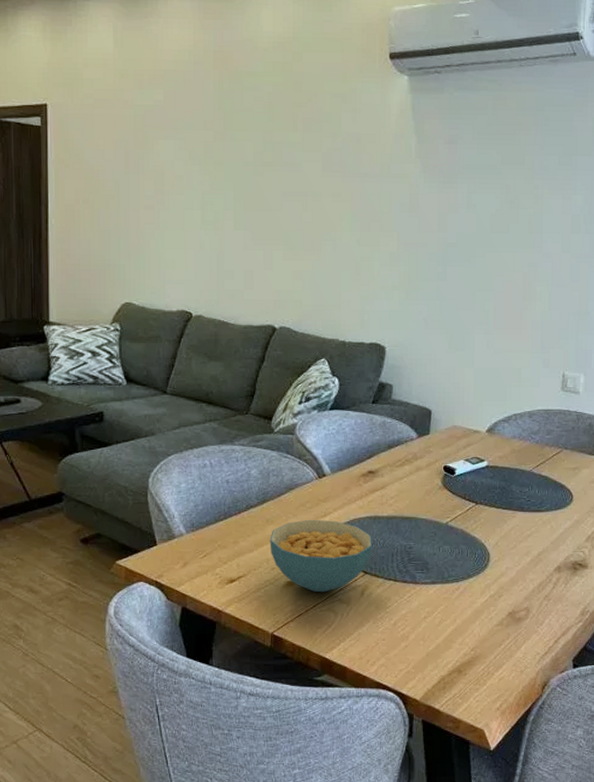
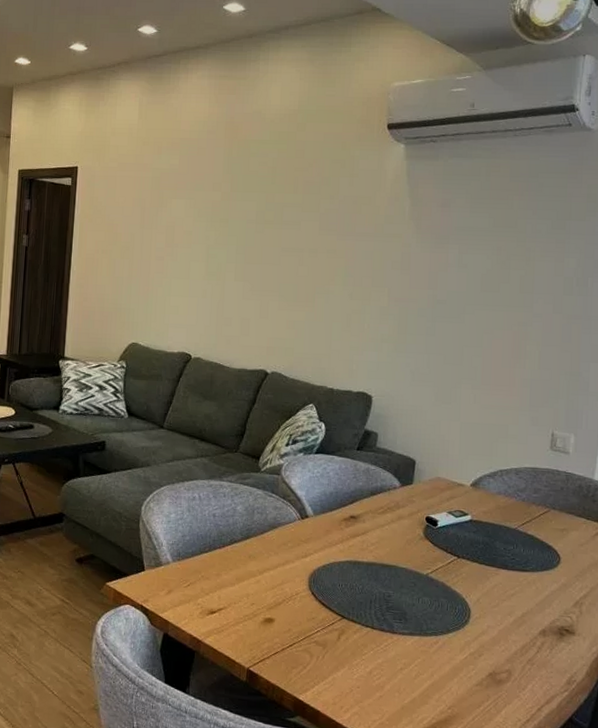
cereal bowl: present [270,519,372,593] -> none [250,558,351,633]

